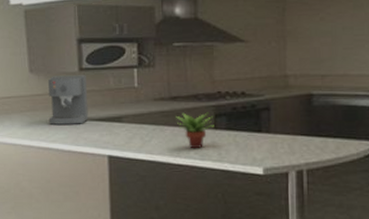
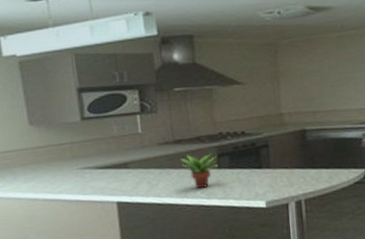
coffee maker: present [48,75,89,126] -> none [50,124,94,177]

